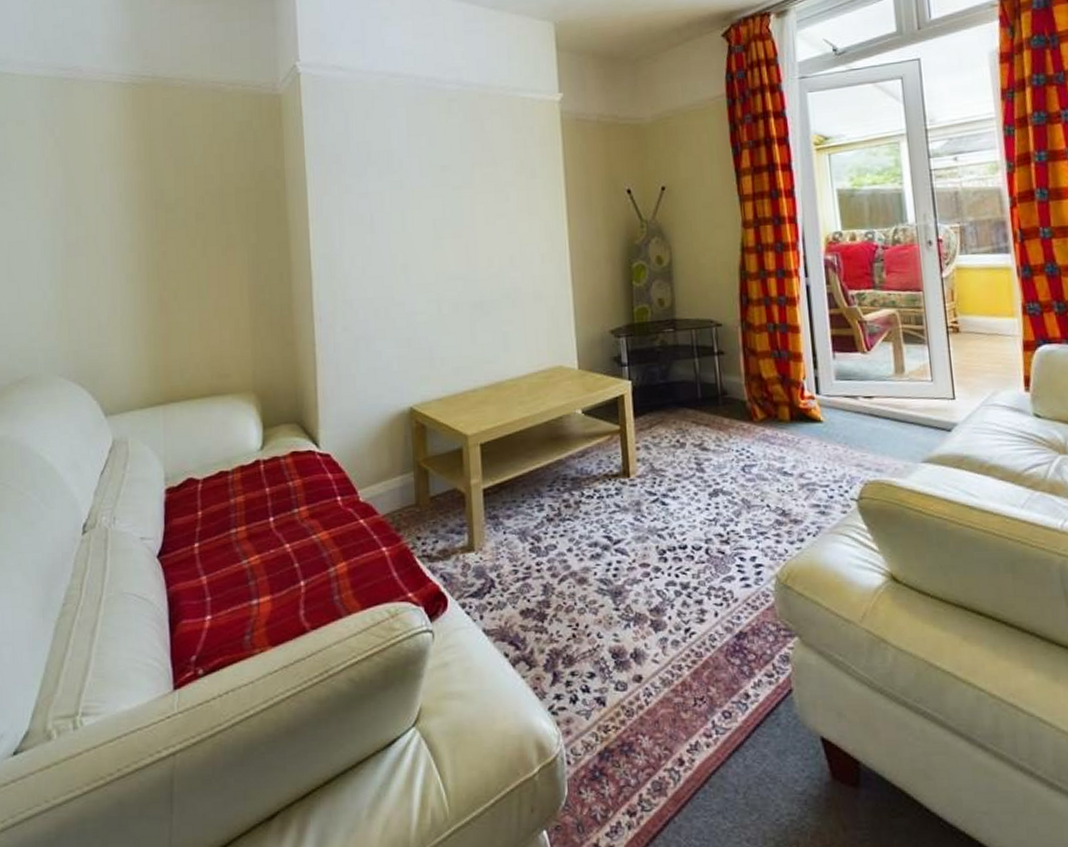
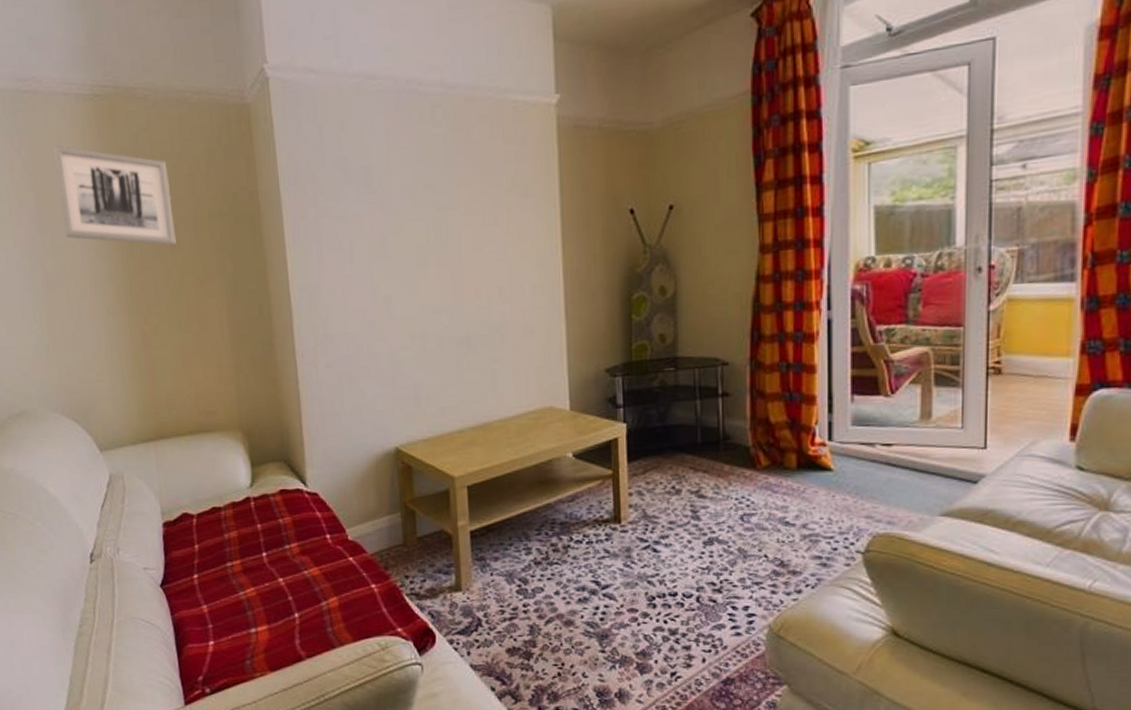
wall art: none [87,126,202,218] -> present [53,145,176,246]

